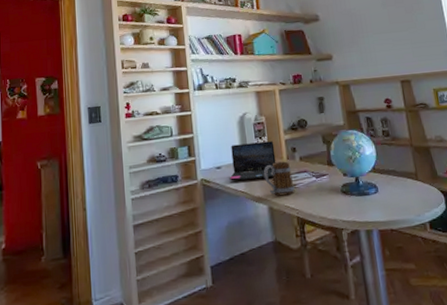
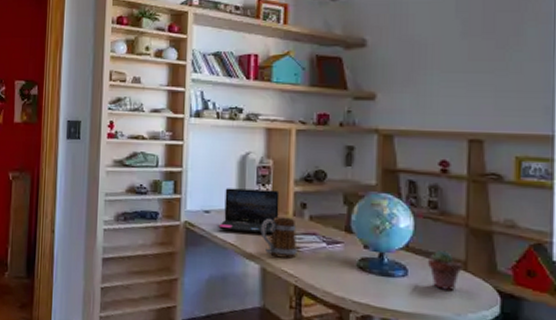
potted succulent: none [390,167,415,199] -> present [428,250,462,292]

